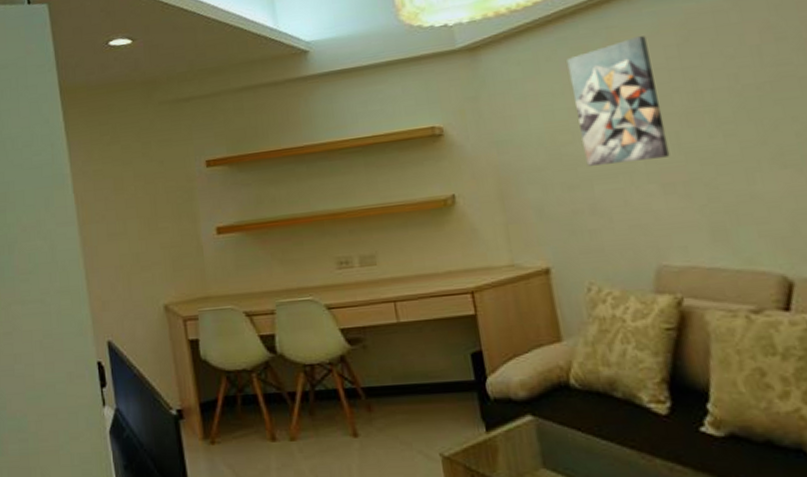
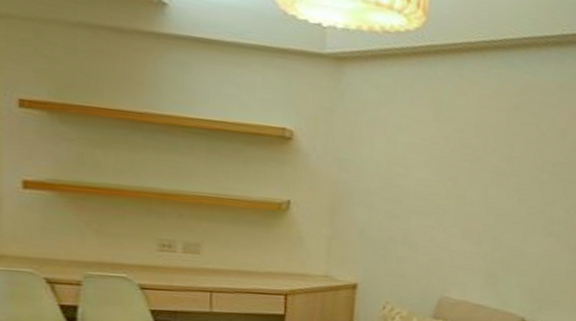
wall art: present [566,36,670,166] -> none [410,92,488,207]

